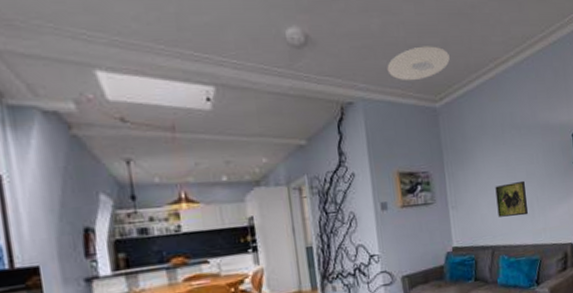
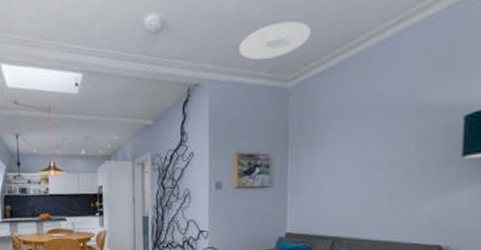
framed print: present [495,180,528,217] -> none [345,169,385,208]

